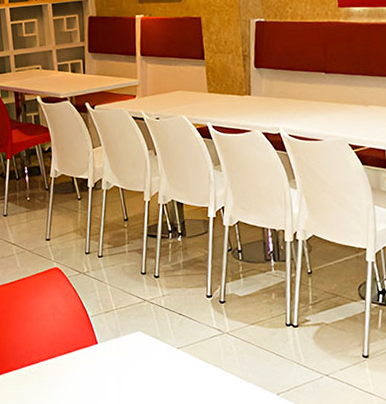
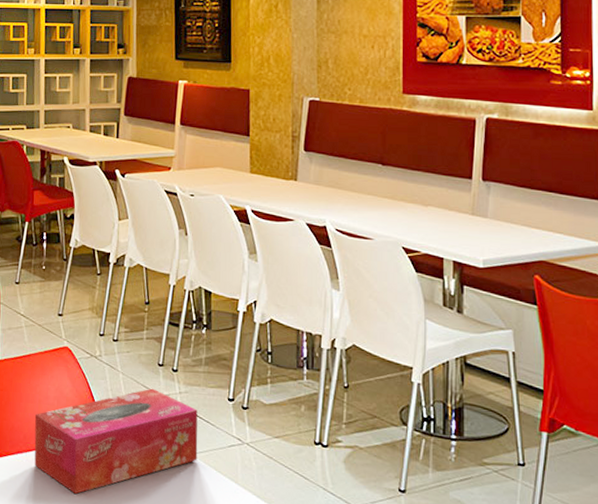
tissue box: none [33,295,184,396] -> present [34,388,198,494]

